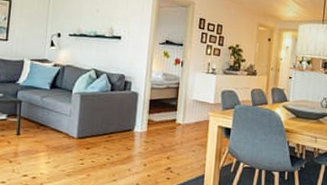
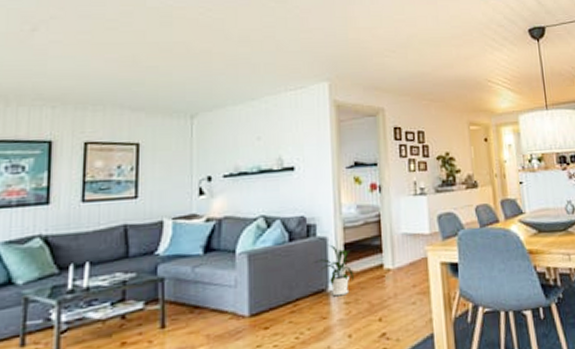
house plant: none [124,98,154,137] -> present [311,244,354,297]

